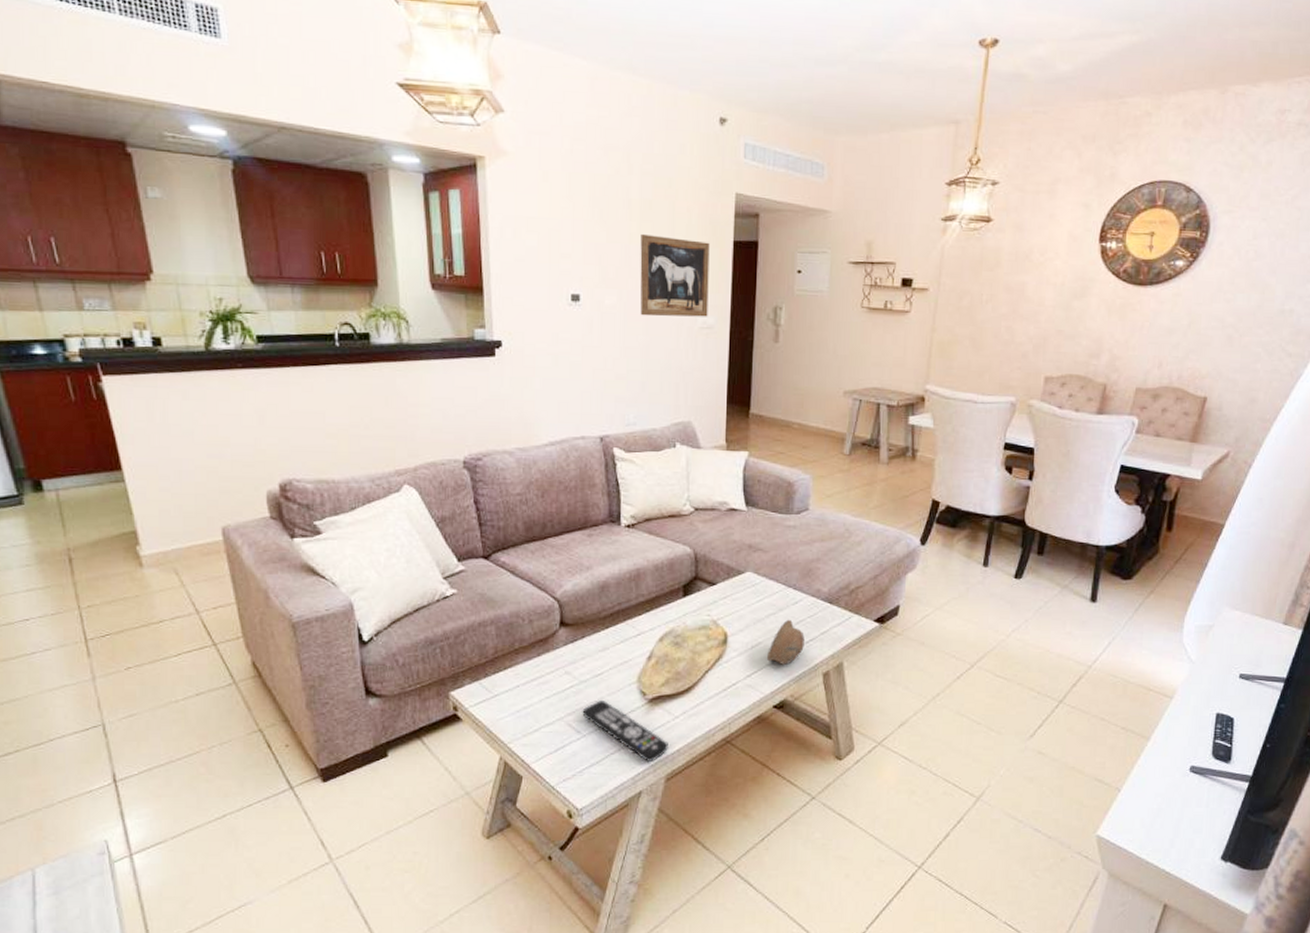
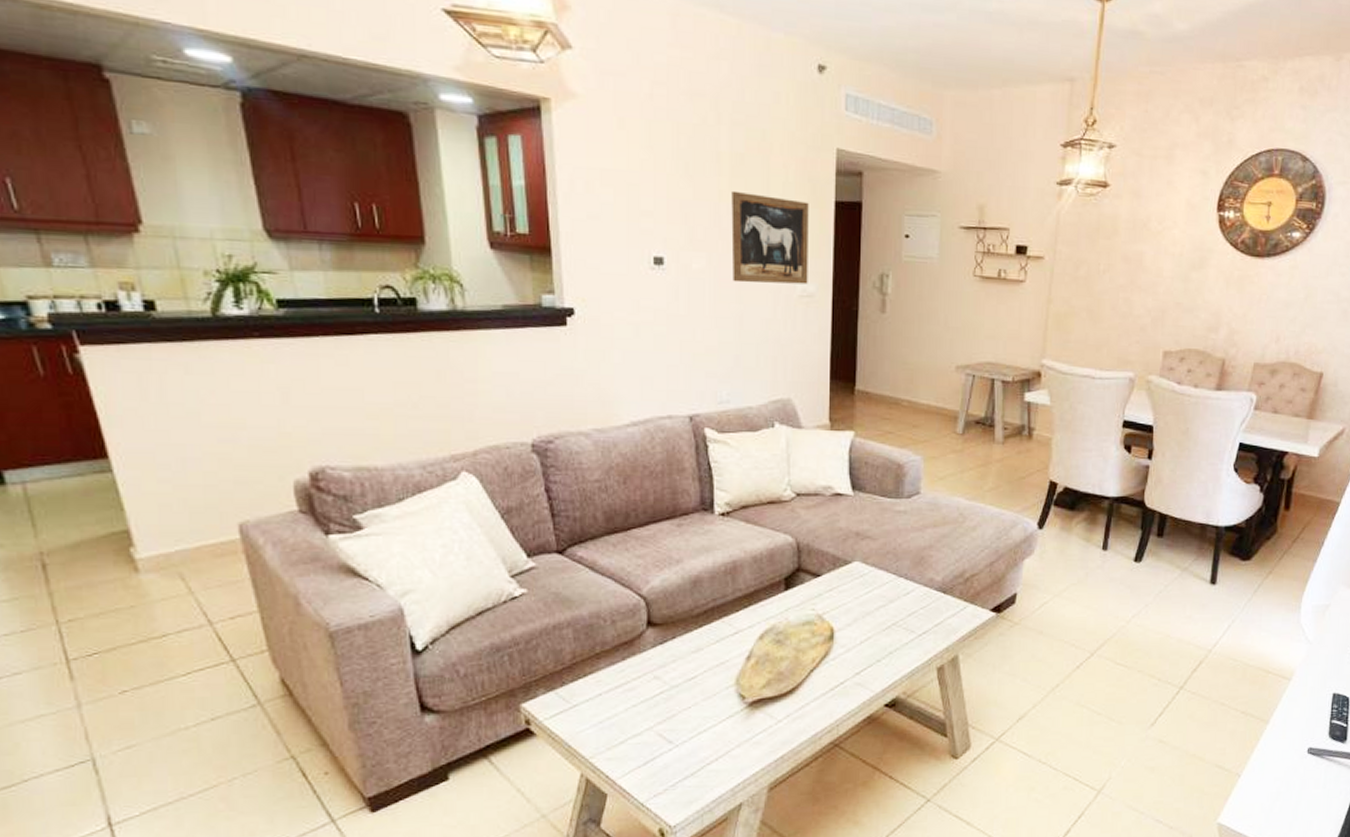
remote control: present [581,699,668,761] -> none [672,705,771,771]
cup: present [767,619,805,665] -> none [878,611,917,660]

